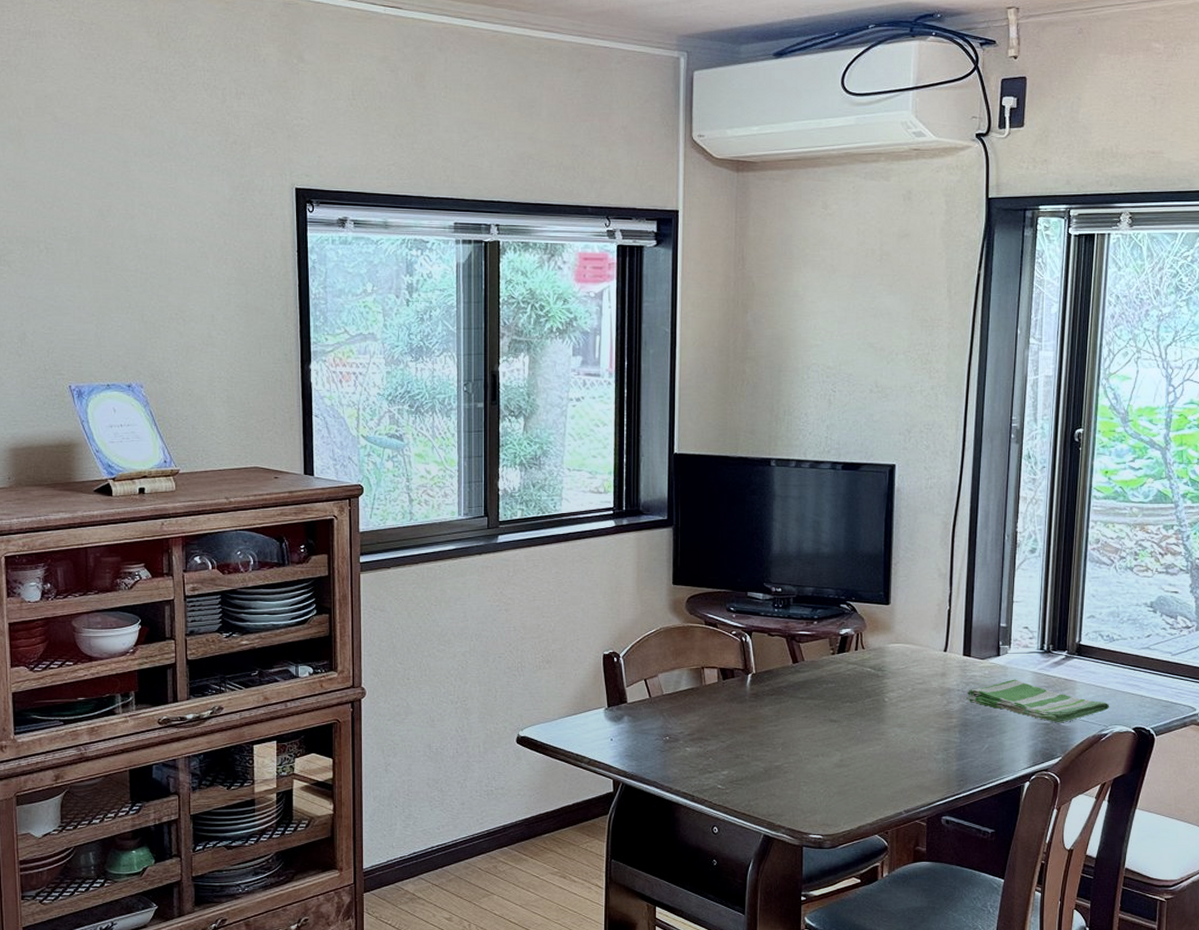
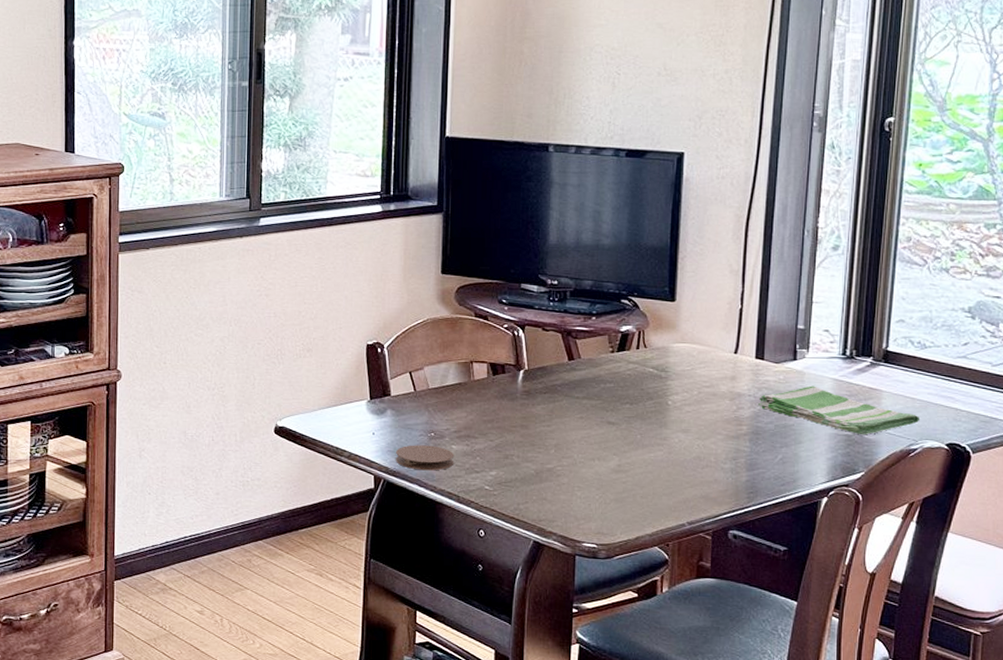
coaster: none [632,749,689,773] -> present [395,445,455,471]

